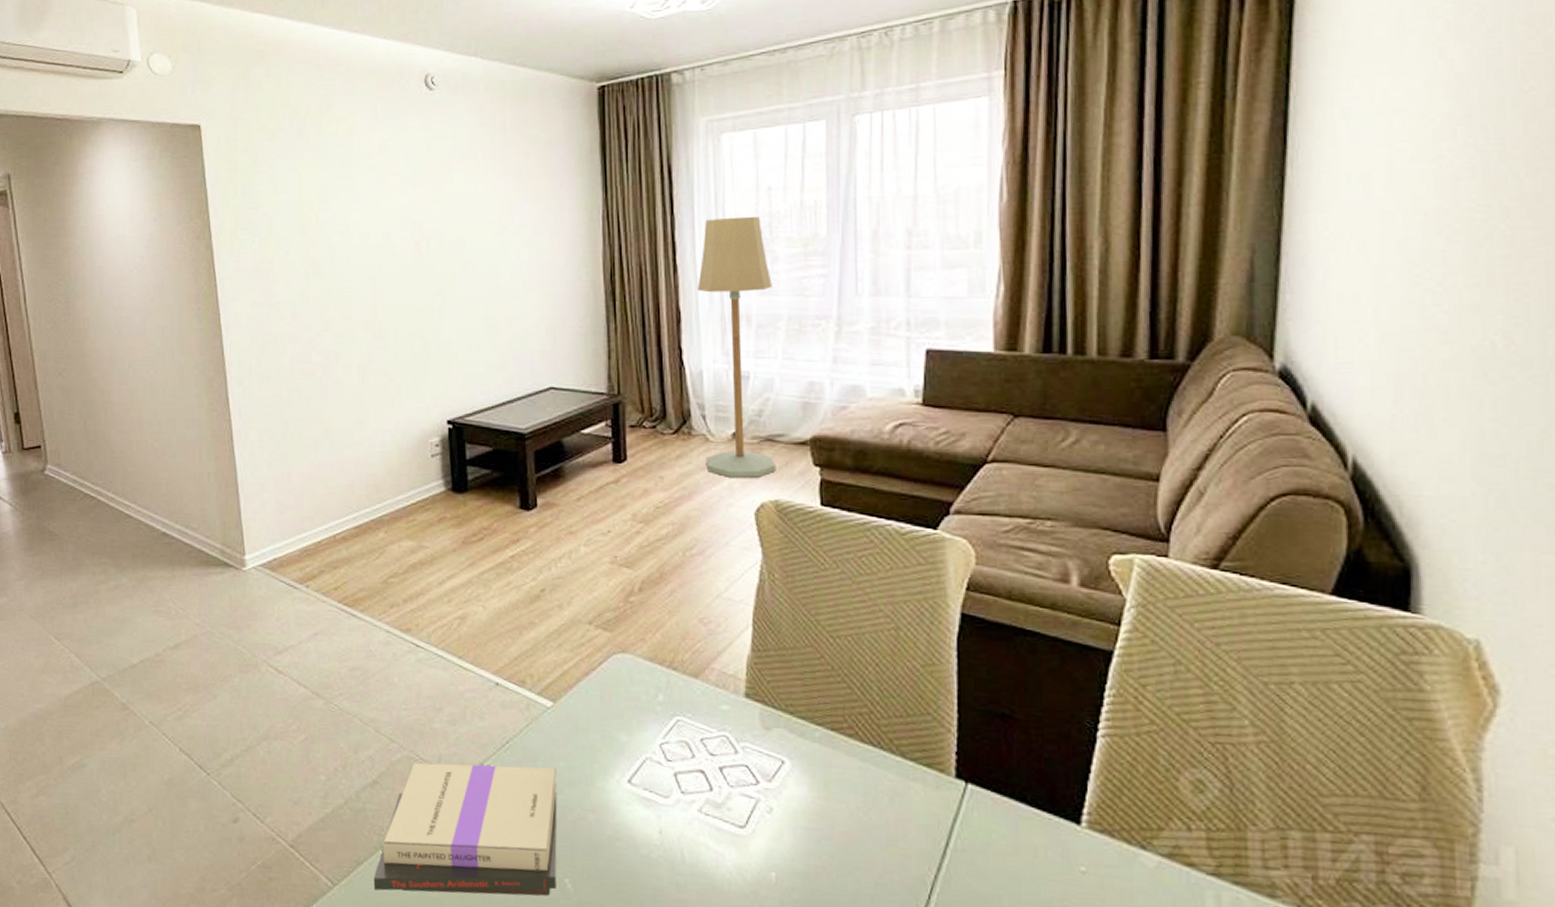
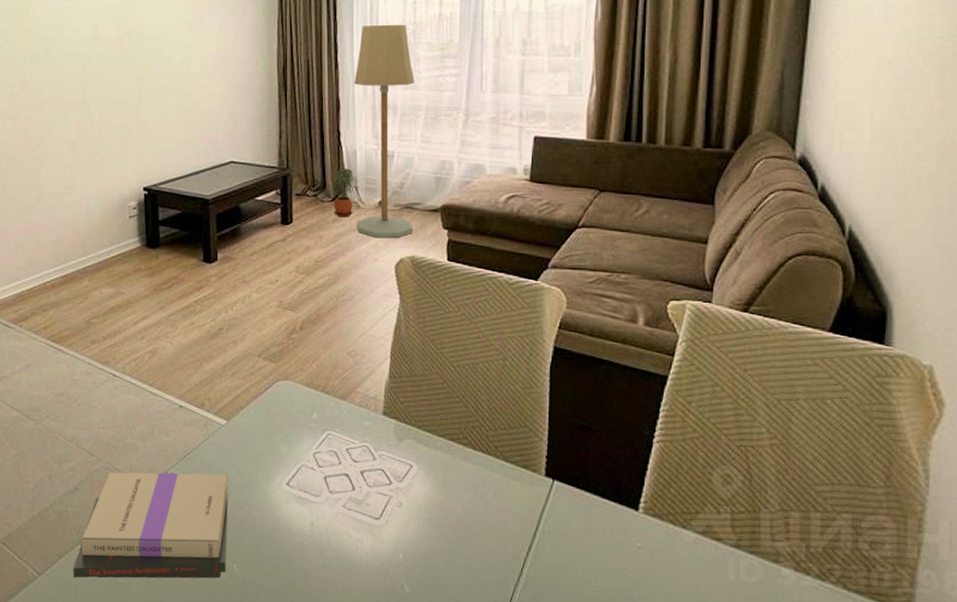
potted plant: none [673,393,701,453] -> present [331,168,353,218]

